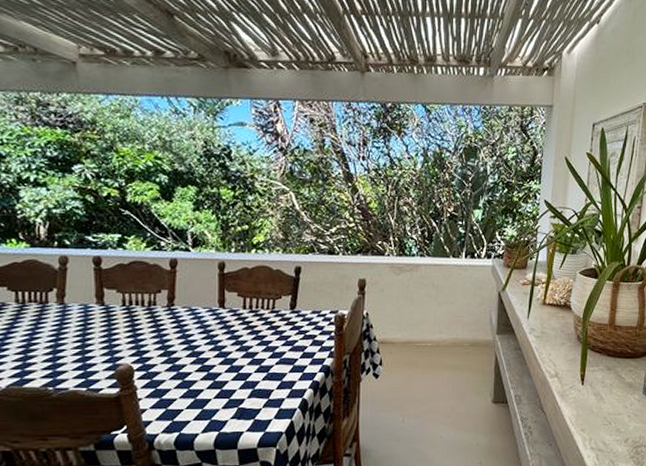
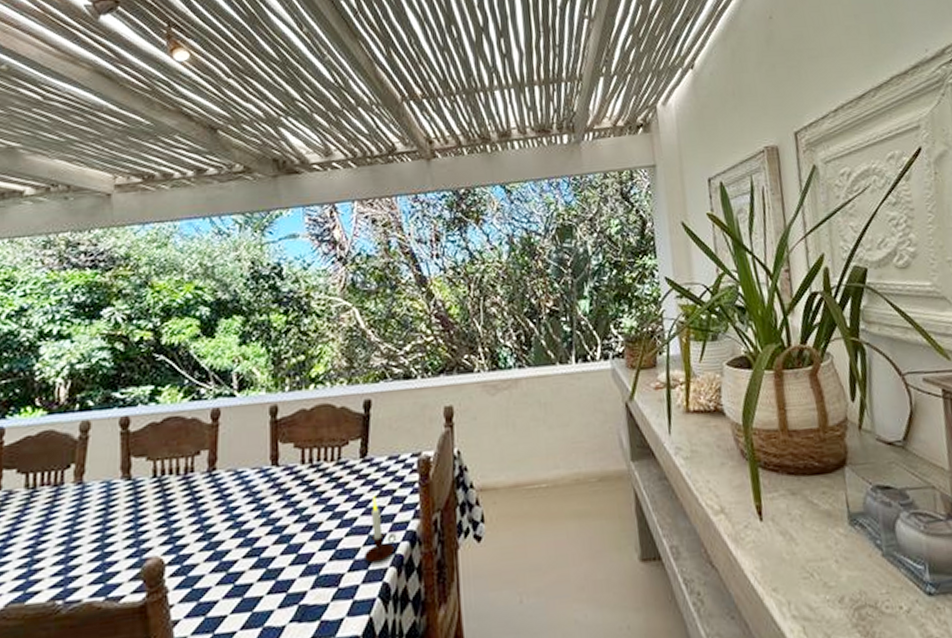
candle: none [290,338,315,384] -> present [365,496,397,562]

